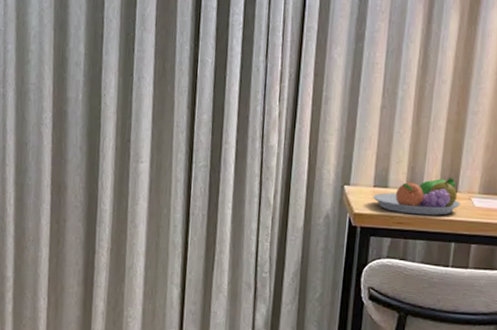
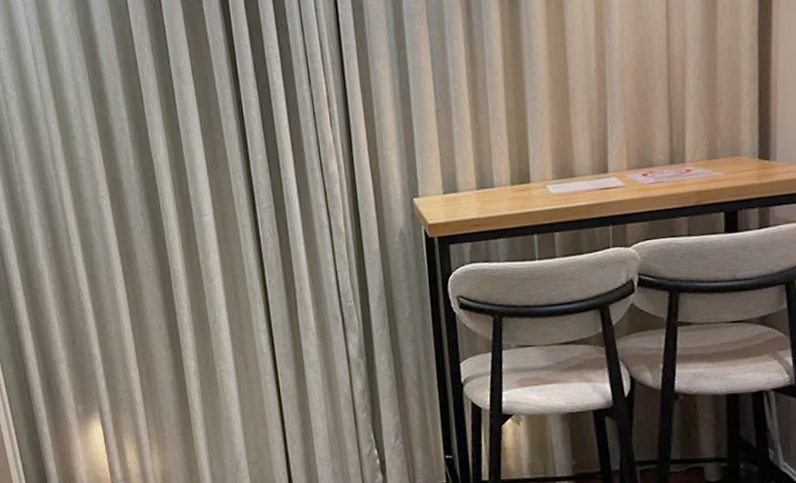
fruit bowl: present [373,178,461,216] -> none [445,169,537,215]

